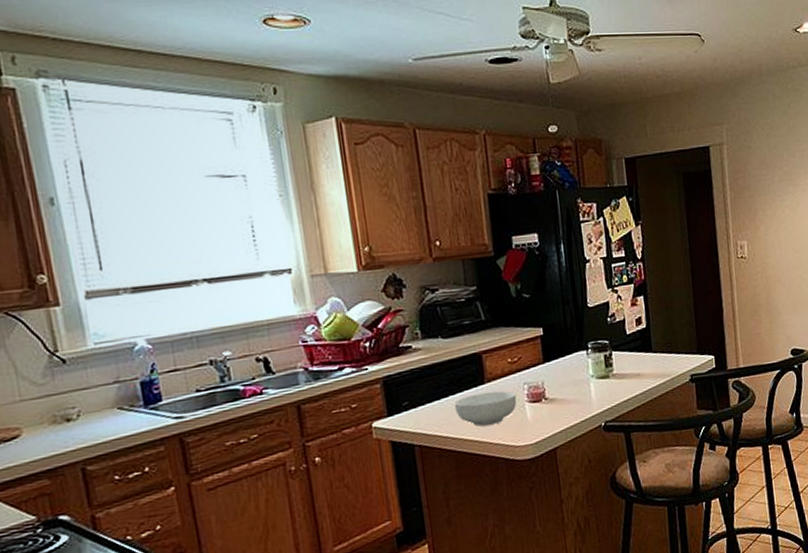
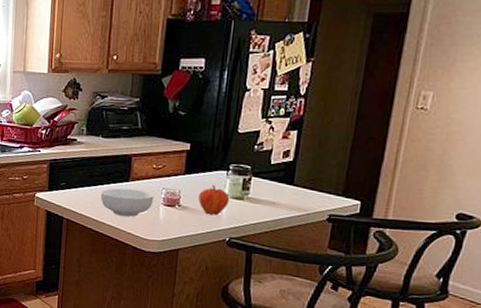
fruit: none [564,367,596,402] -> present [198,184,230,216]

